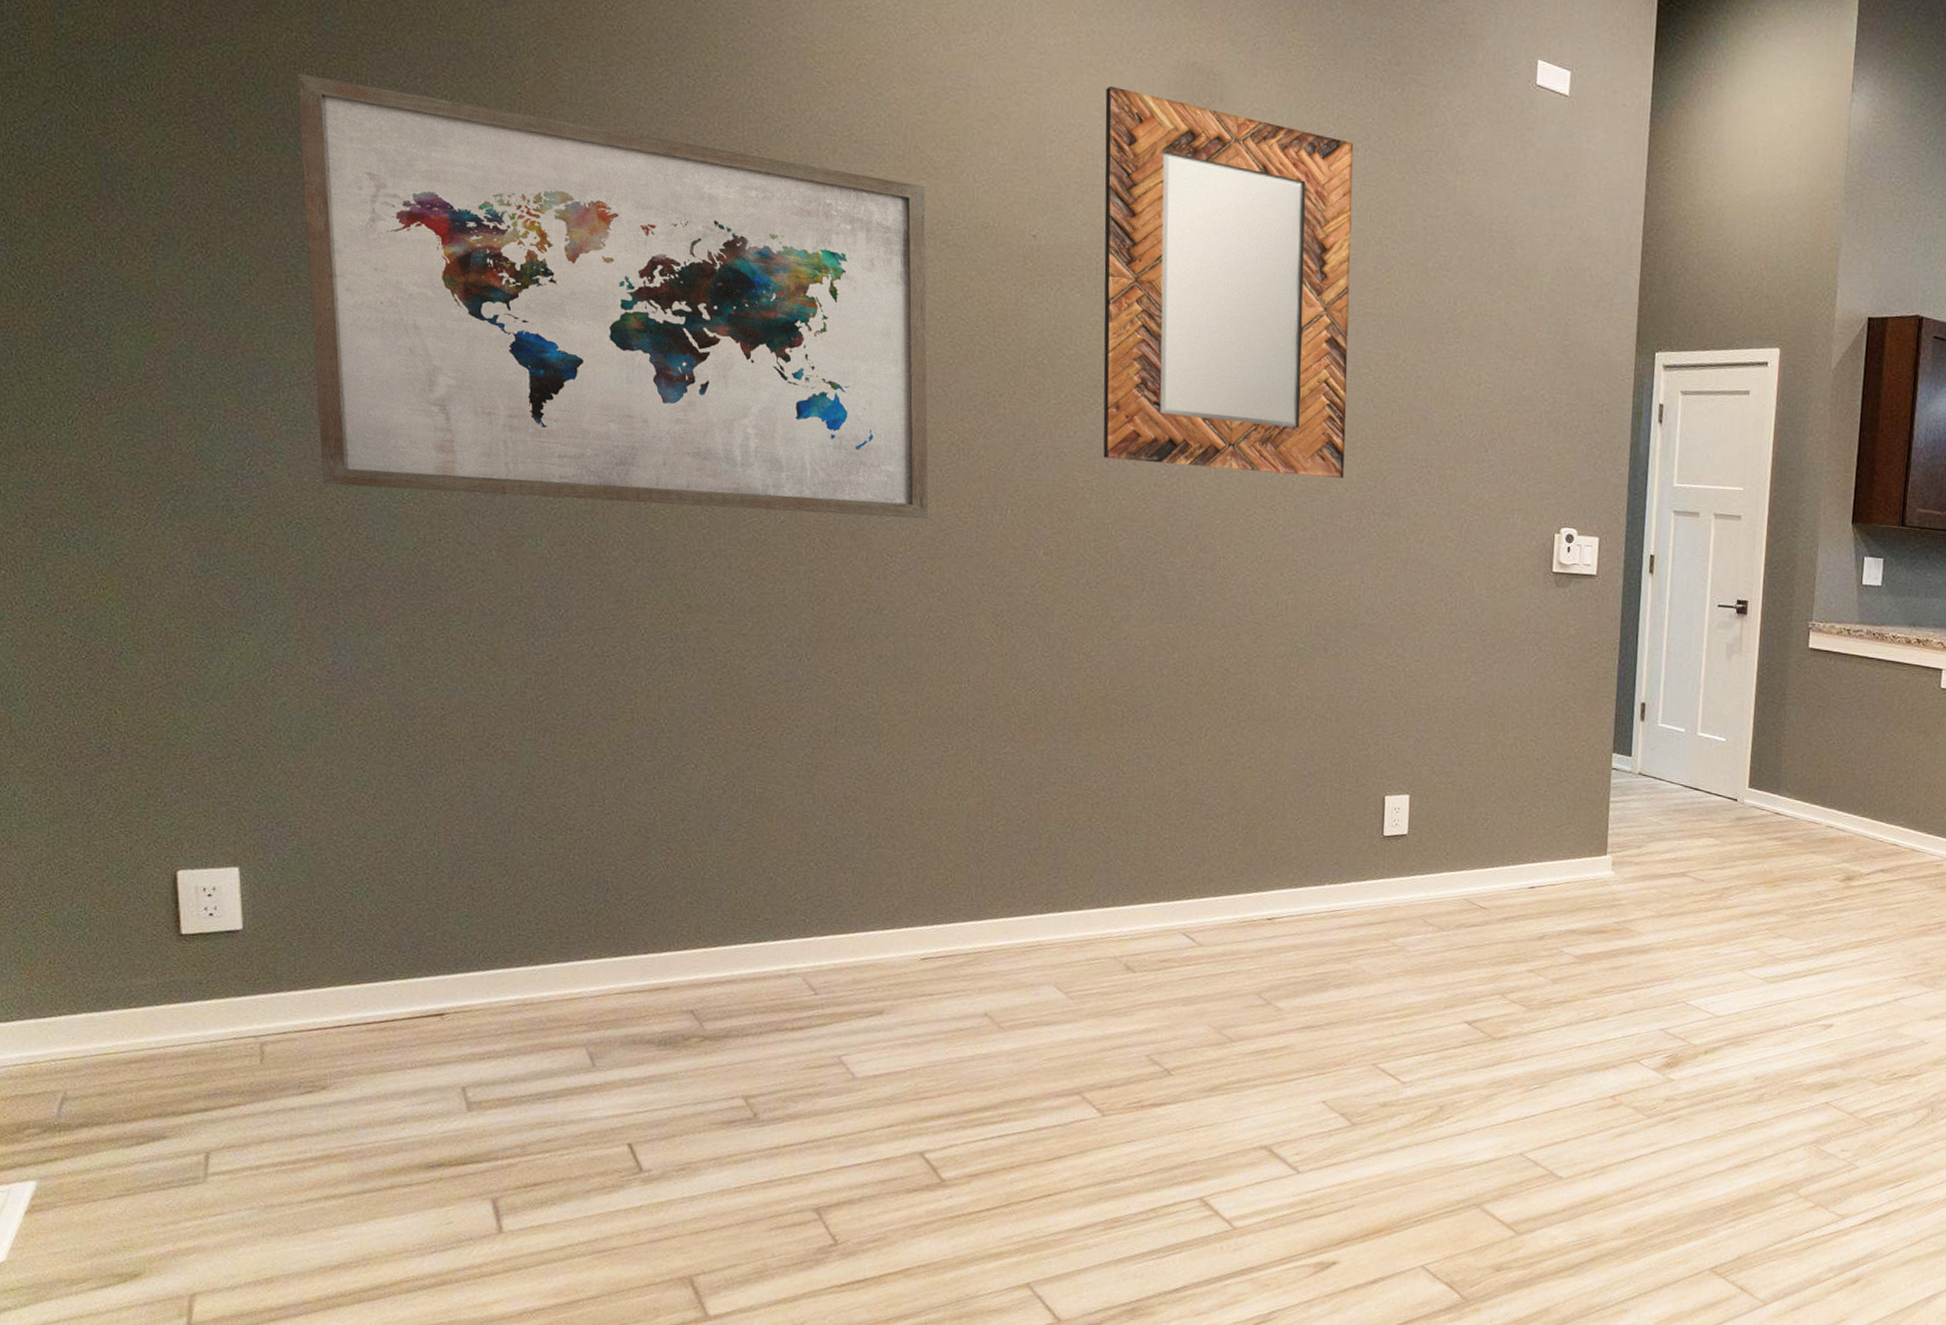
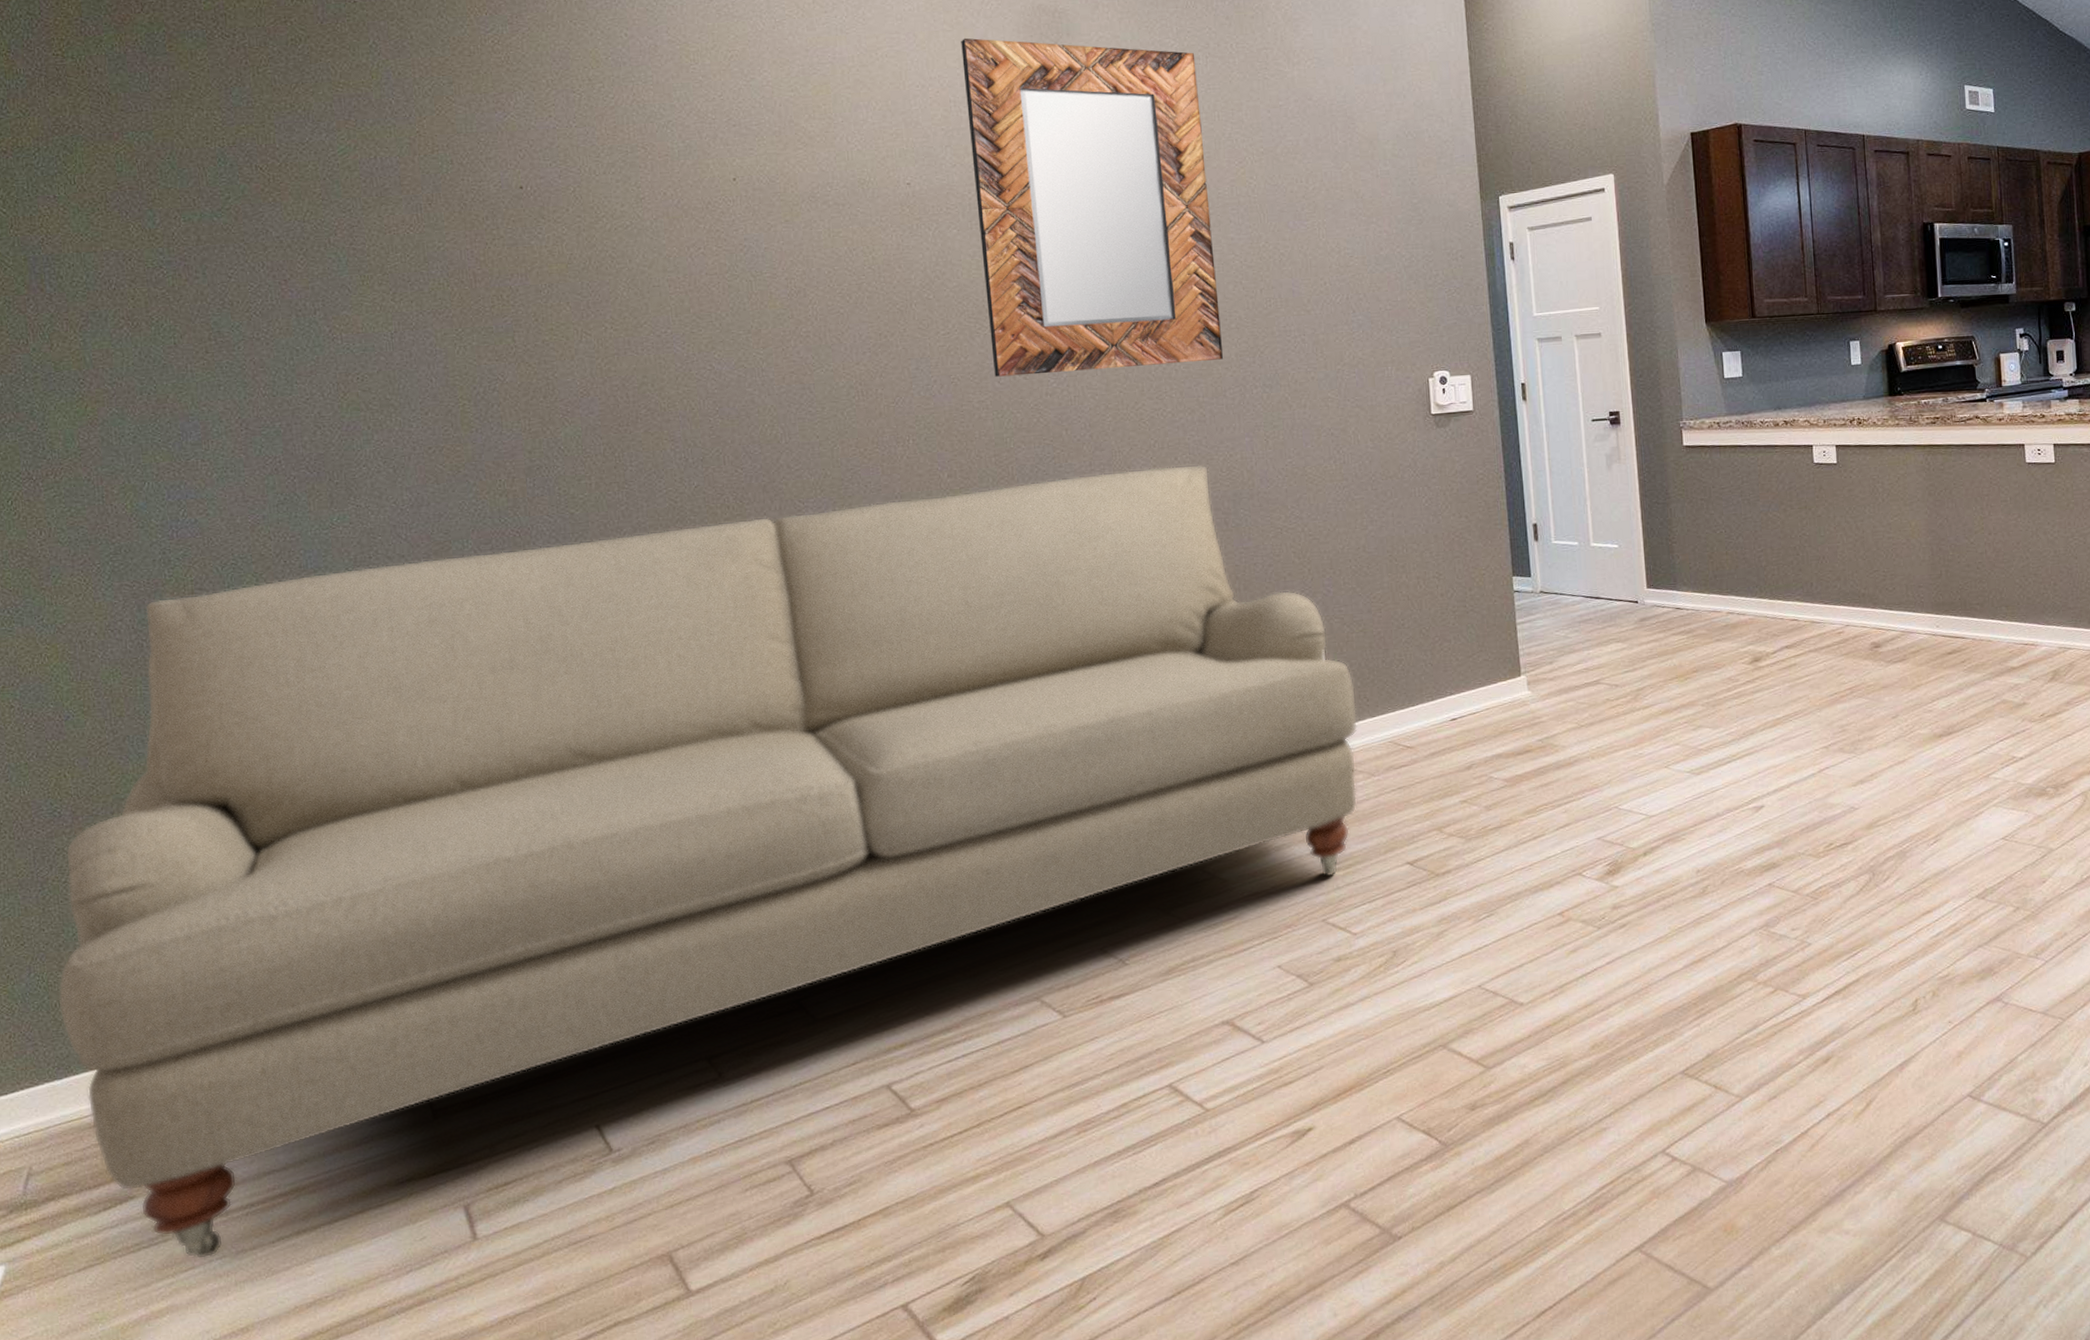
sofa: none [99,547,1436,1207] -> present [57,465,1358,1258]
wall art: present [296,73,929,519] -> none [208,146,835,523]

